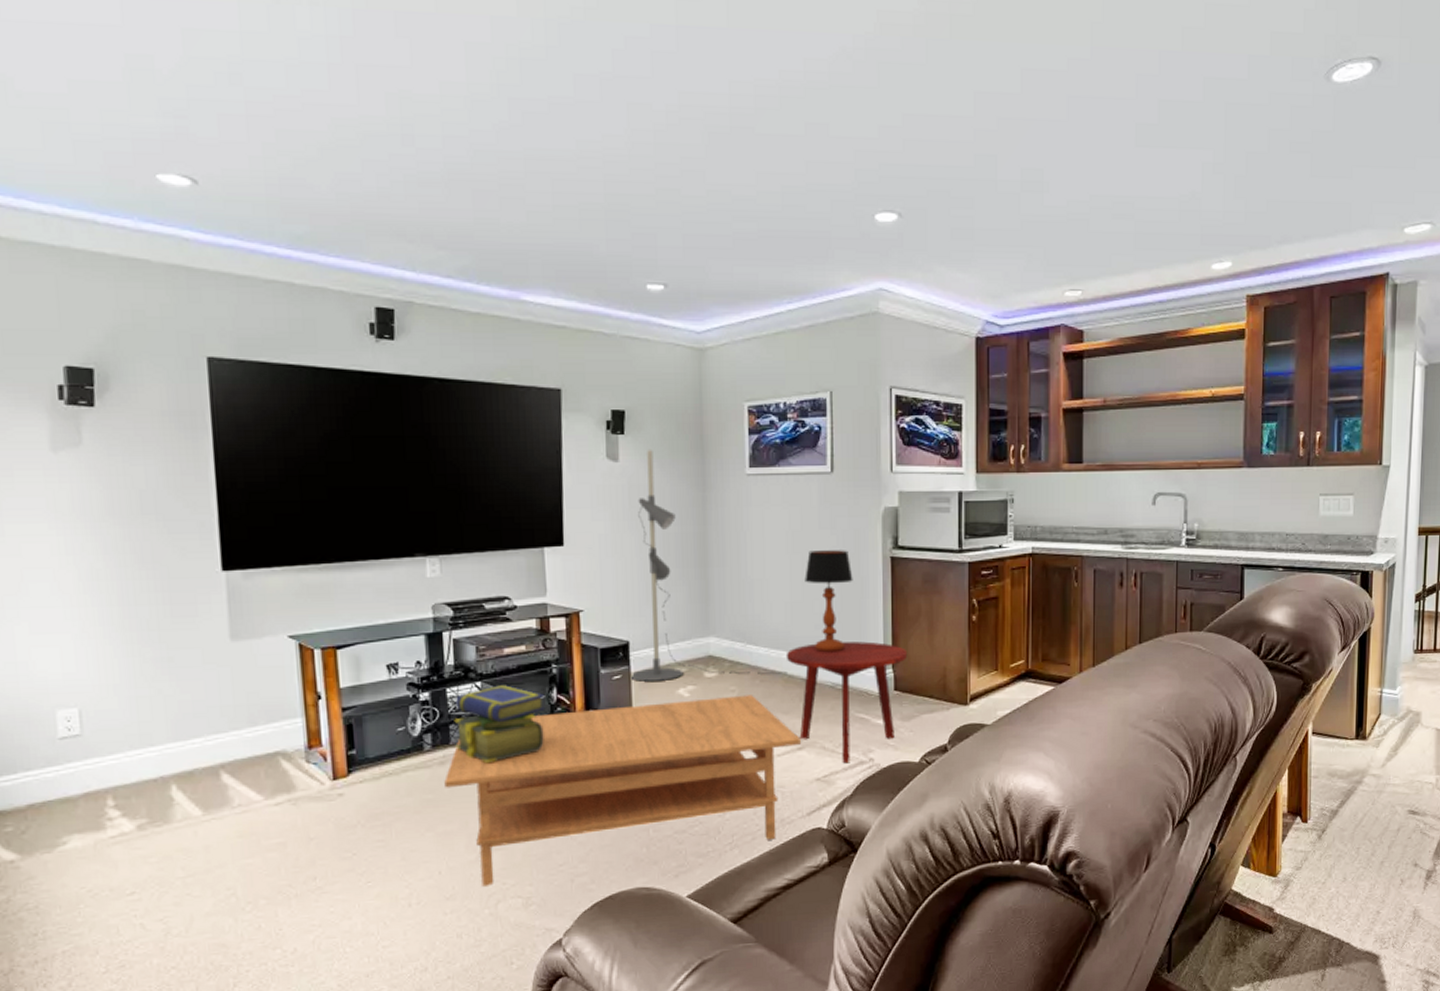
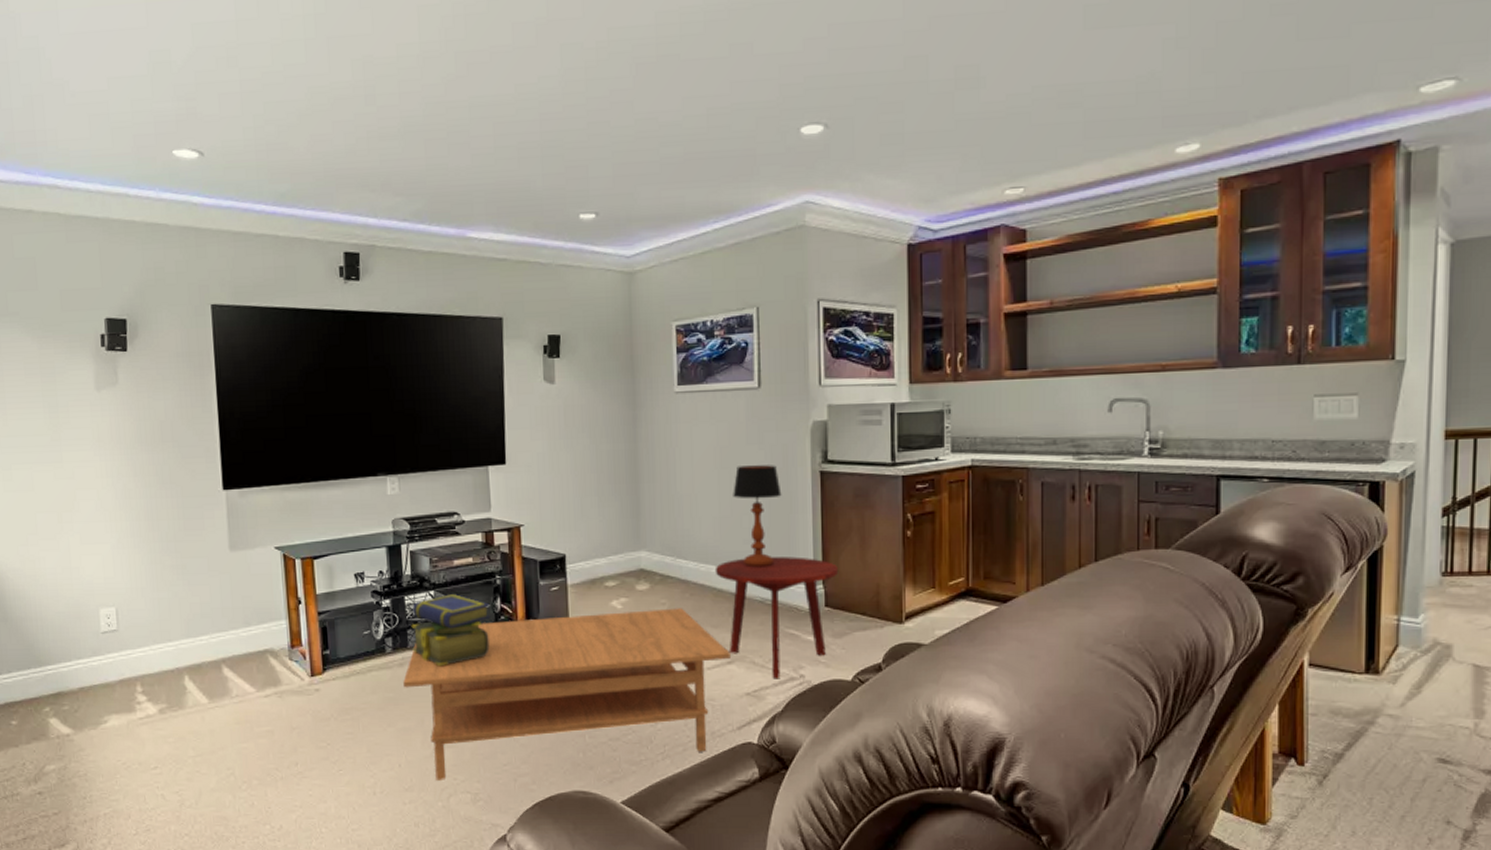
floor lamp: present [630,448,787,681] -> none [567,370,717,593]

